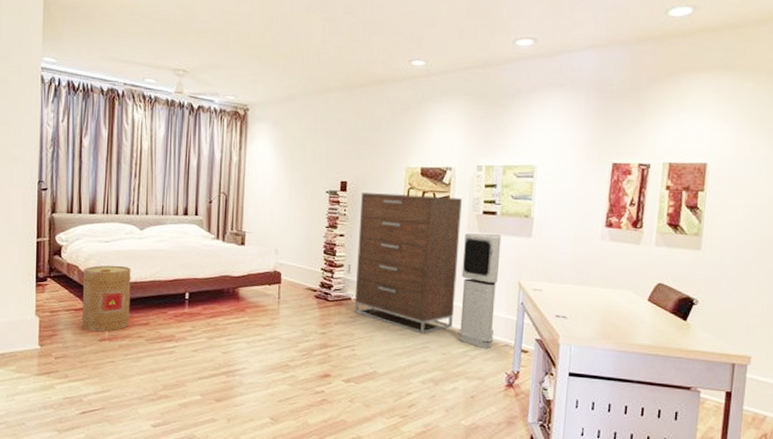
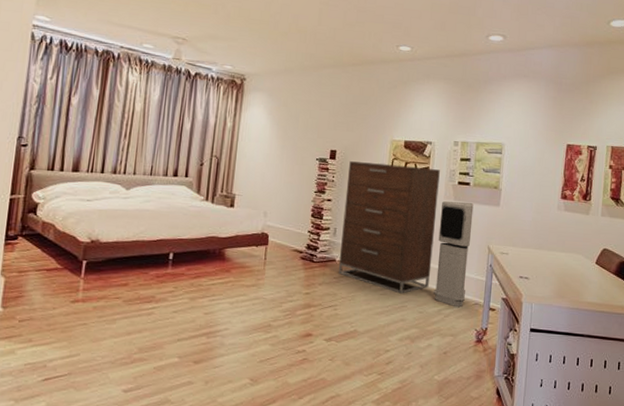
basket: present [81,265,132,332] -> none [53,224,113,293]

